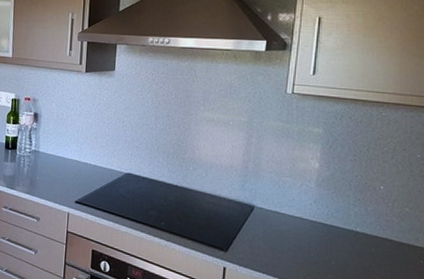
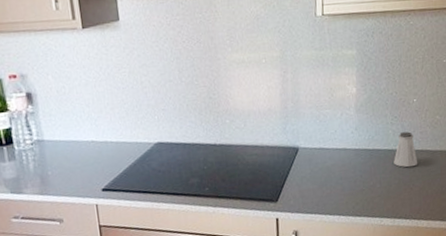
saltshaker: none [353,216,380,254] -> present [394,131,417,168]

